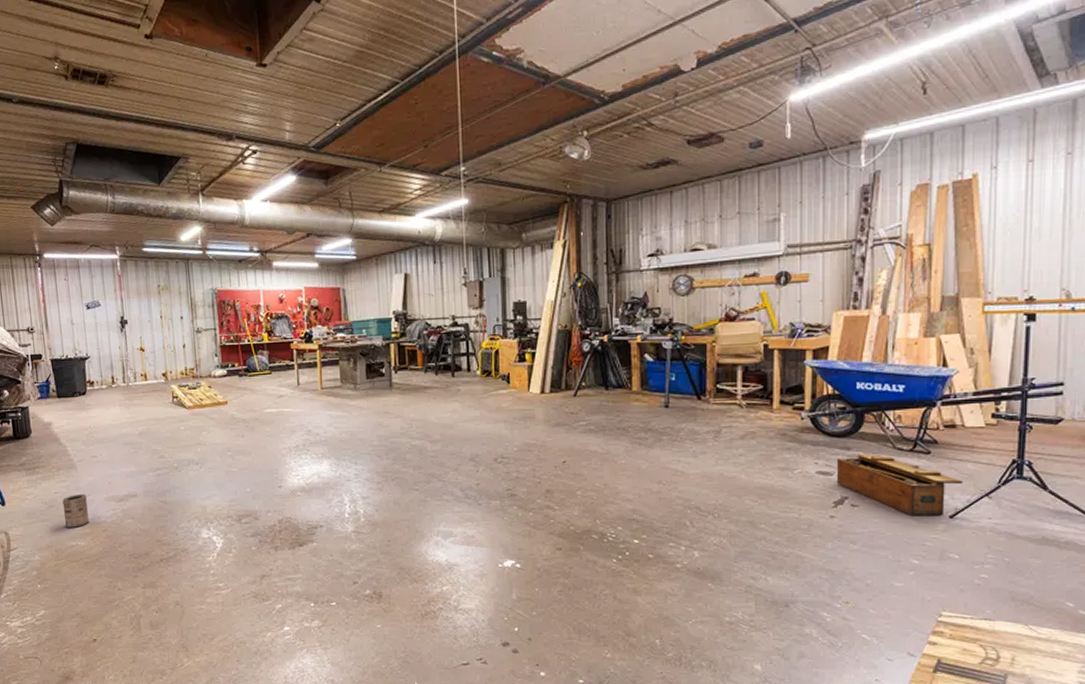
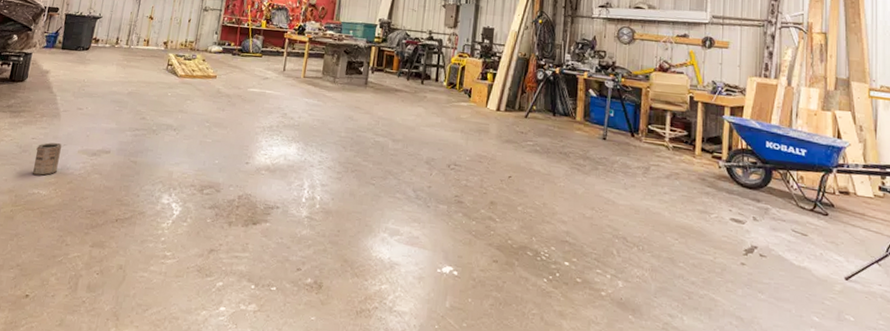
tool box: present [836,454,962,517] -> none [747,207,856,277]

